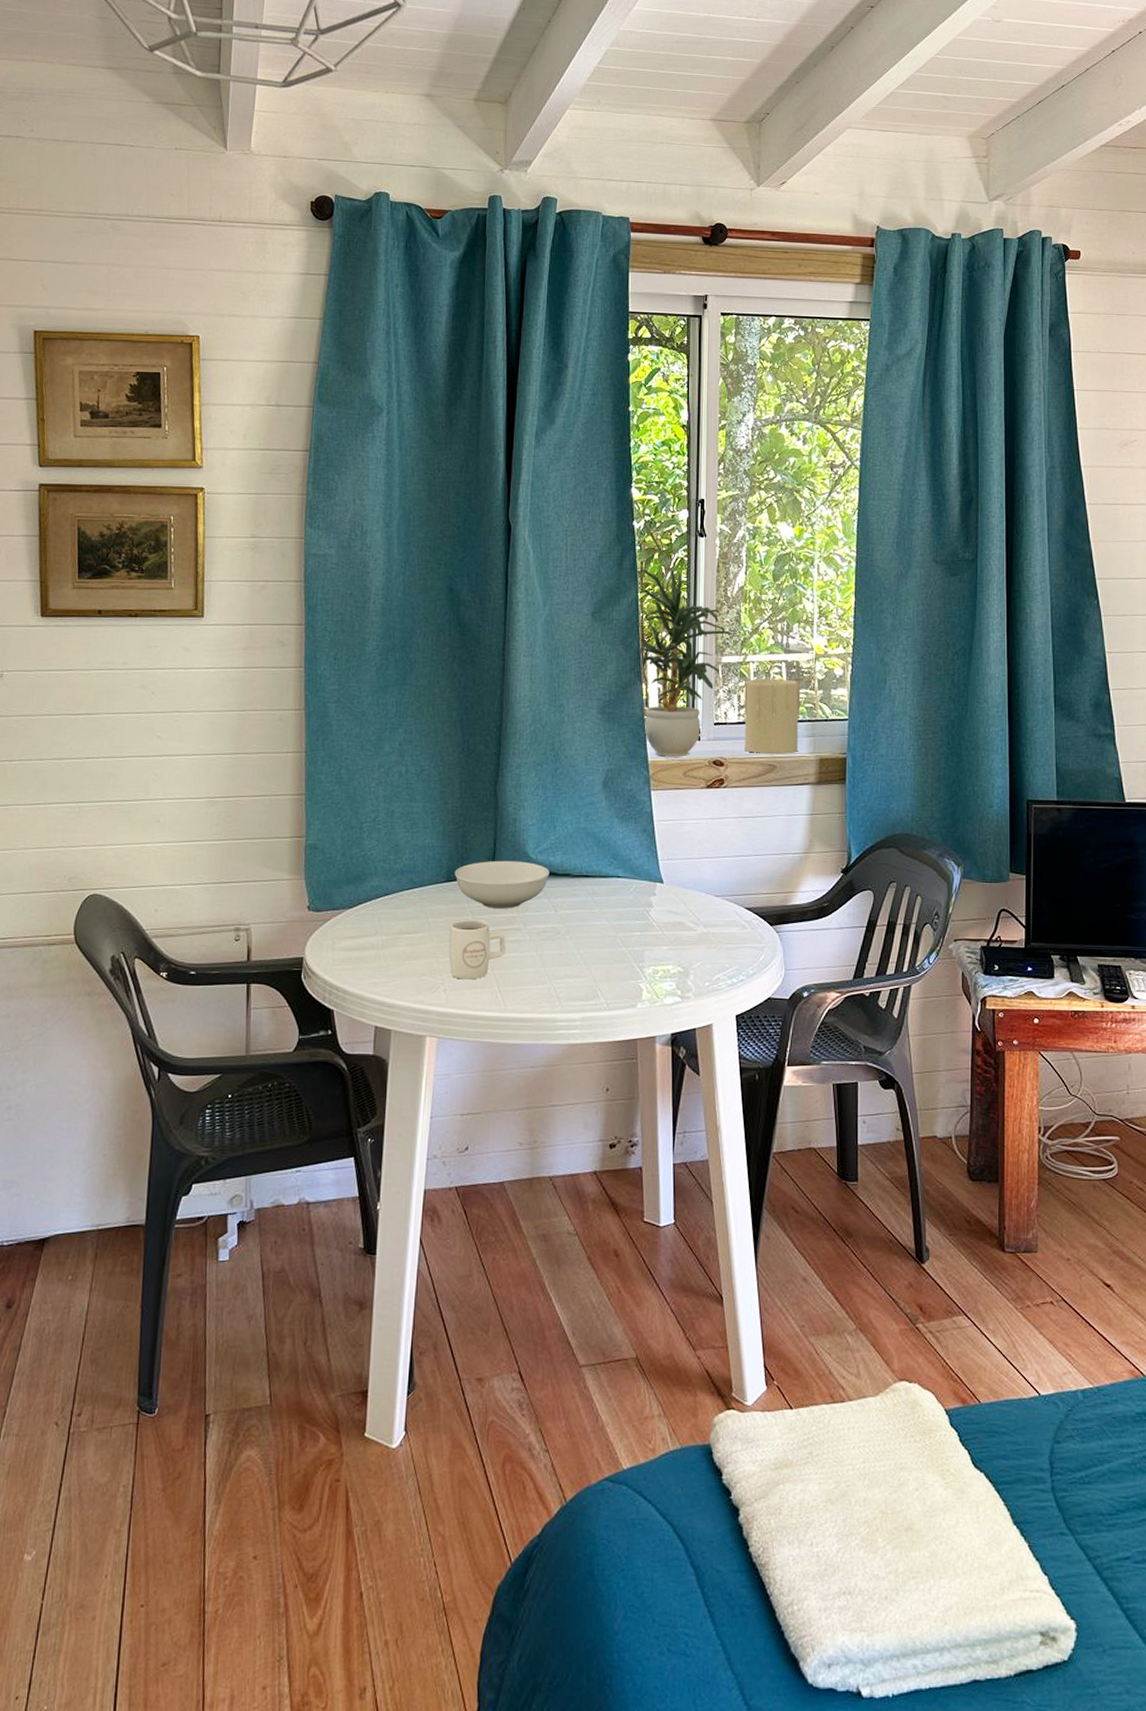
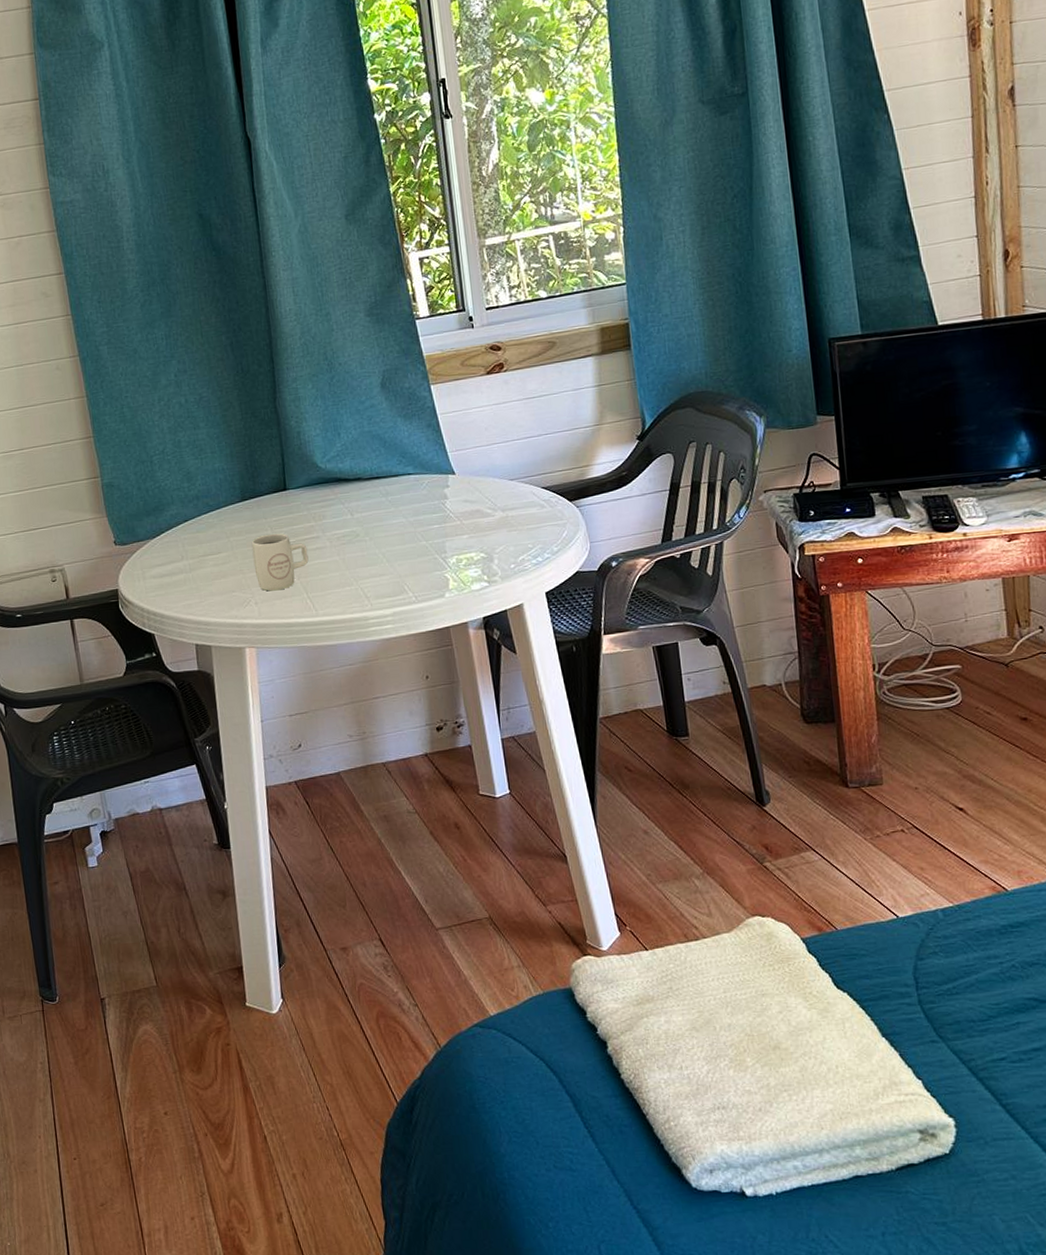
bowl: present [454,860,550,909] -> none [247,471,341,521]
potted plant: present [637,568,733,758] -> none [386,157,494,350]
candle: present [744,677,801,755] -> none [512,251,576,333]

